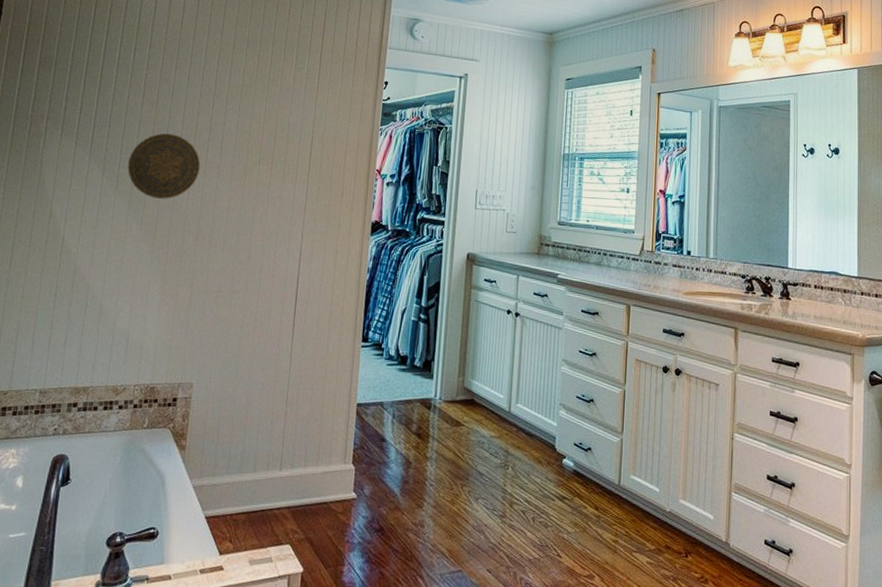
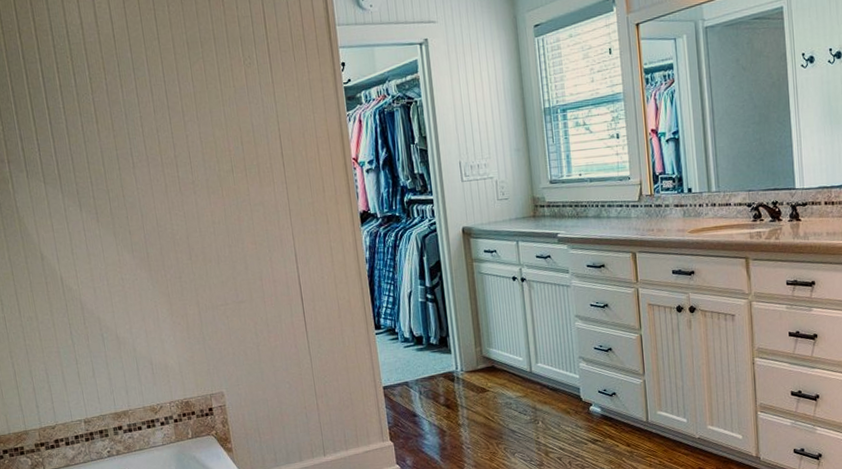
decorative plate: present [127,133,201,199] -> none [101,156,175,225]

